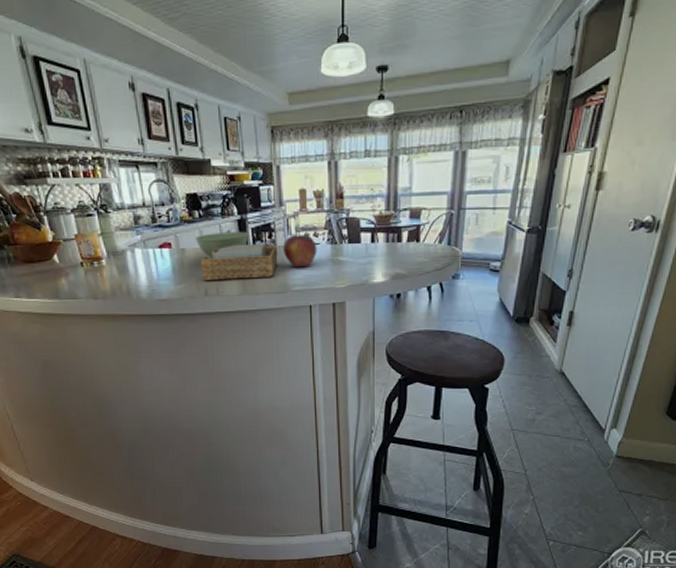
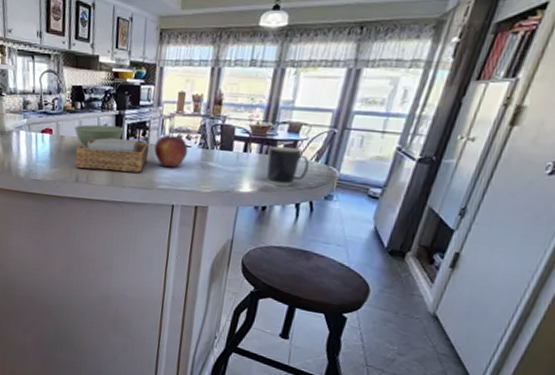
mug: none [394,232,433,272] -> present [265,145,310,187]

